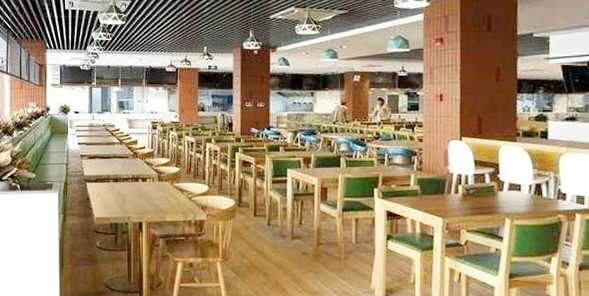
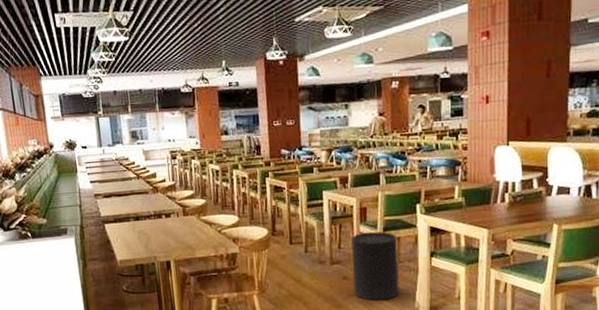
trash can: none [311,211,356,278] -> present [351,231,399,301]

